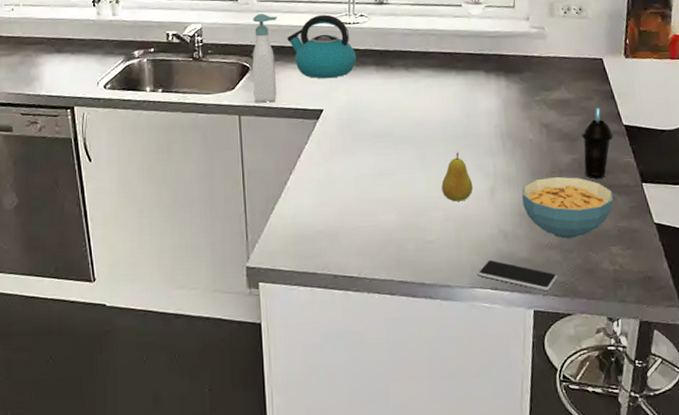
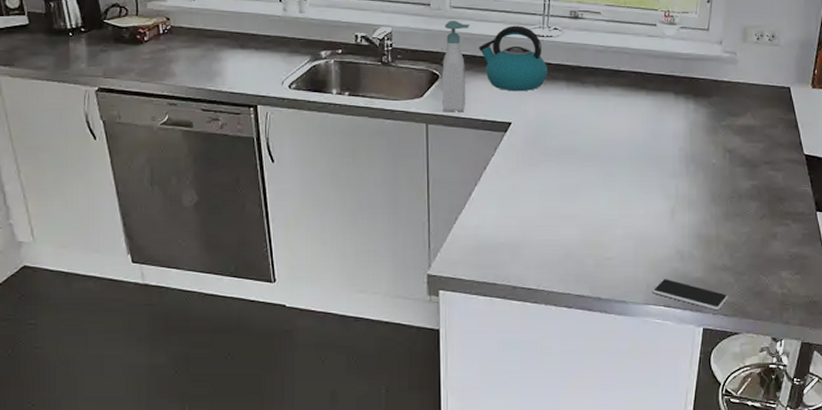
fruit: present [441,152,473,202] -> none [624,172,654,221]
cereal bowl: present [522,176,614,239] -> none [701,201,788,261]
cup: present [582,108,614,179] -> none [763,136,794,206]

